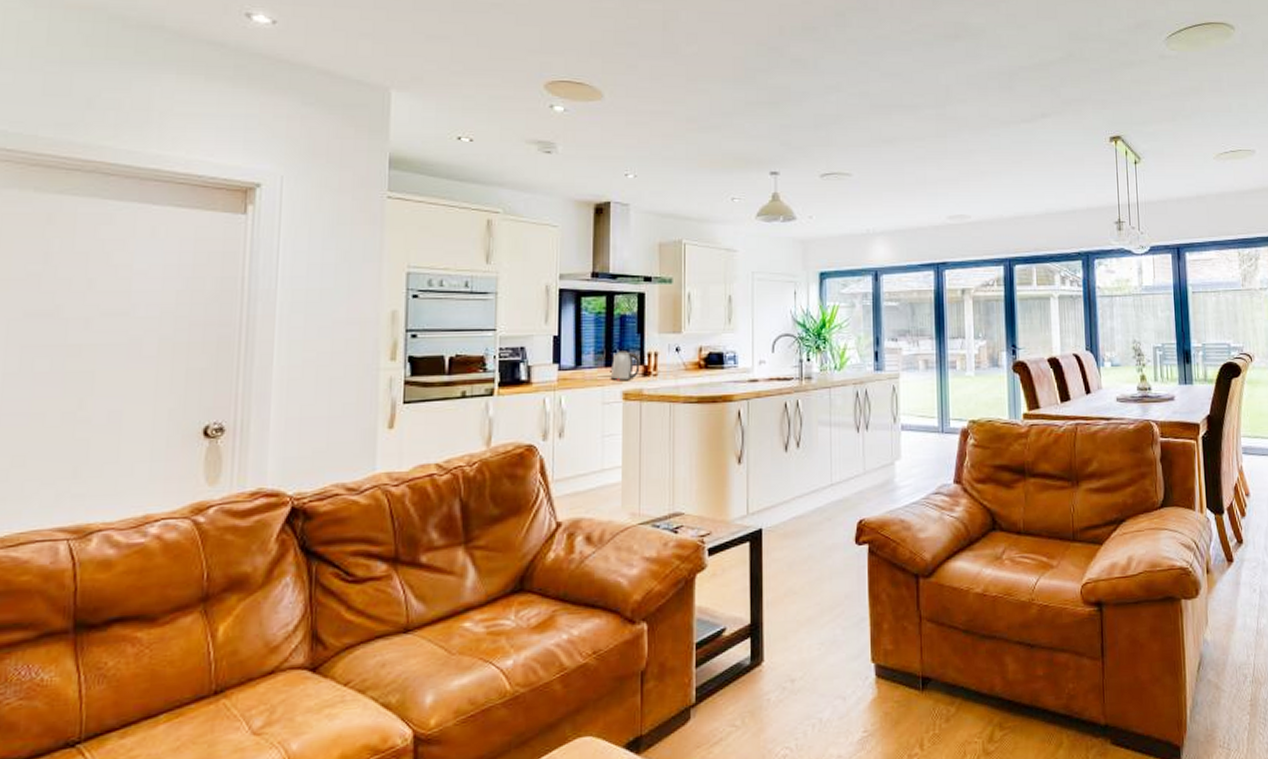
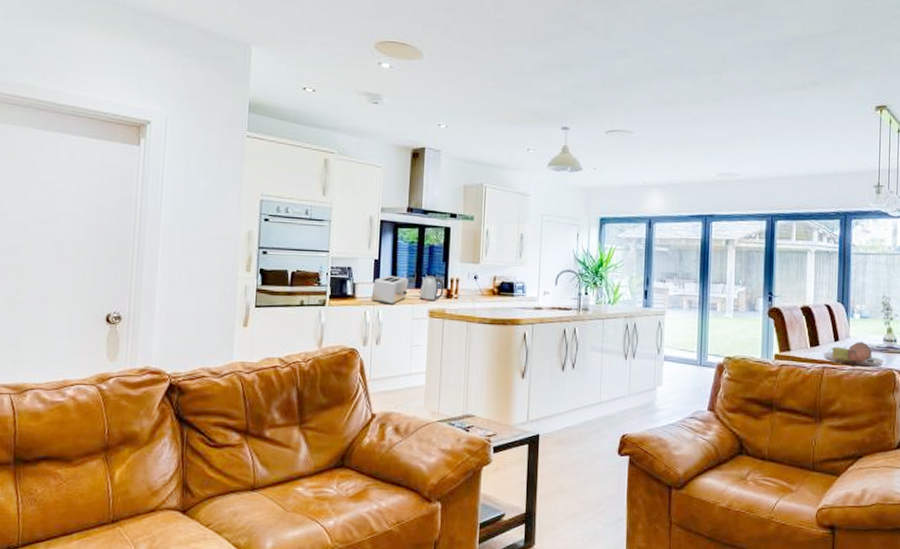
toaster: none [550,353,596,389] -> present [371,275,408,305]
serving tray: none [1075,391,1139,420] -> present [823,341,884,367]

